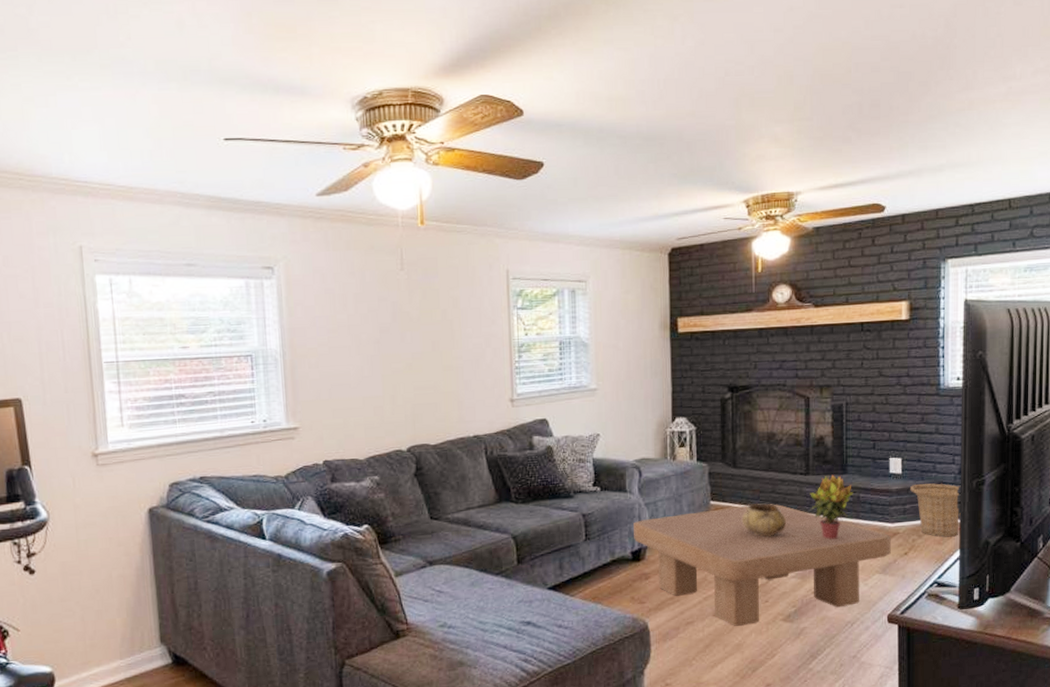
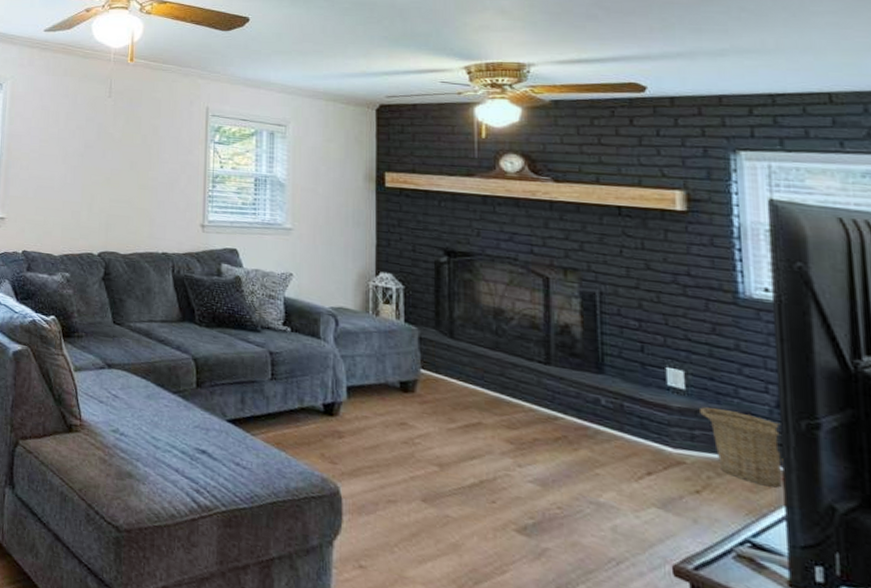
coffee table: present [634,504,891,626] -> none [327,372,674,539]
decorative bowl: present [742,503,787,537] -> none [461,383,521,426]
potted plant: present [810,474,853,540] -> none [552,371,614,450]

